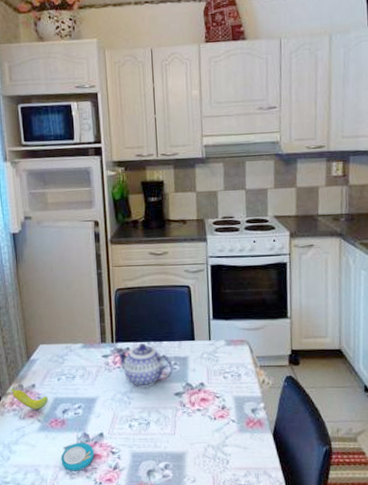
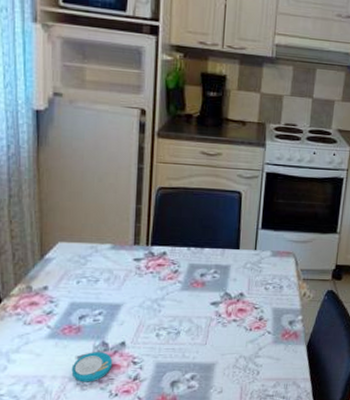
fruit: present [11,389,48,410] -> none [16,290,62,315]
teapot: present [115,343,174,388] -> none [150,249,214,295]

